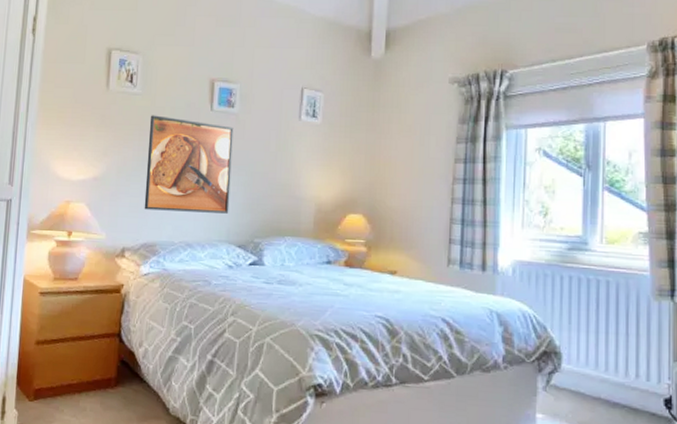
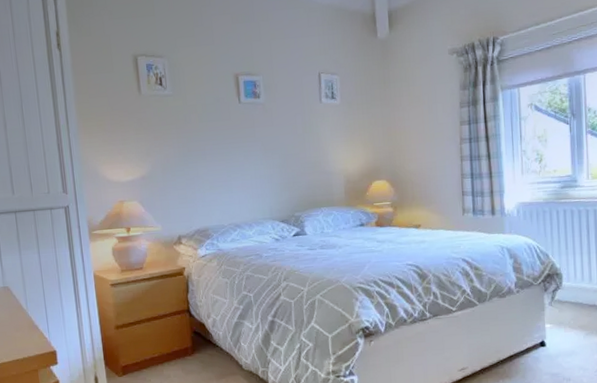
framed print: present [144,115,234,214] -> none [185,113,269,200]

